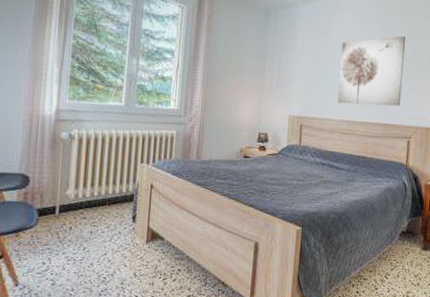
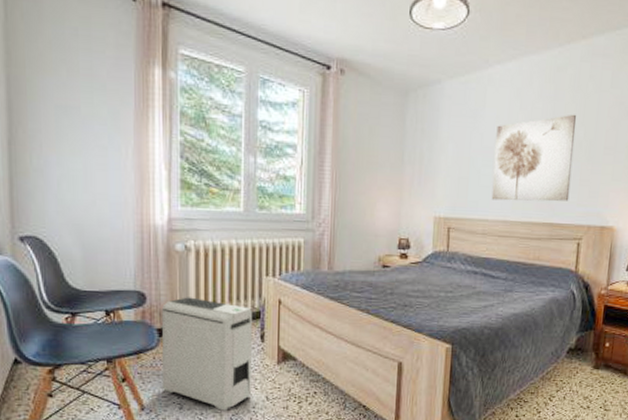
air purifier: none [37,180,126,288] -> present [161,297,252,412]

